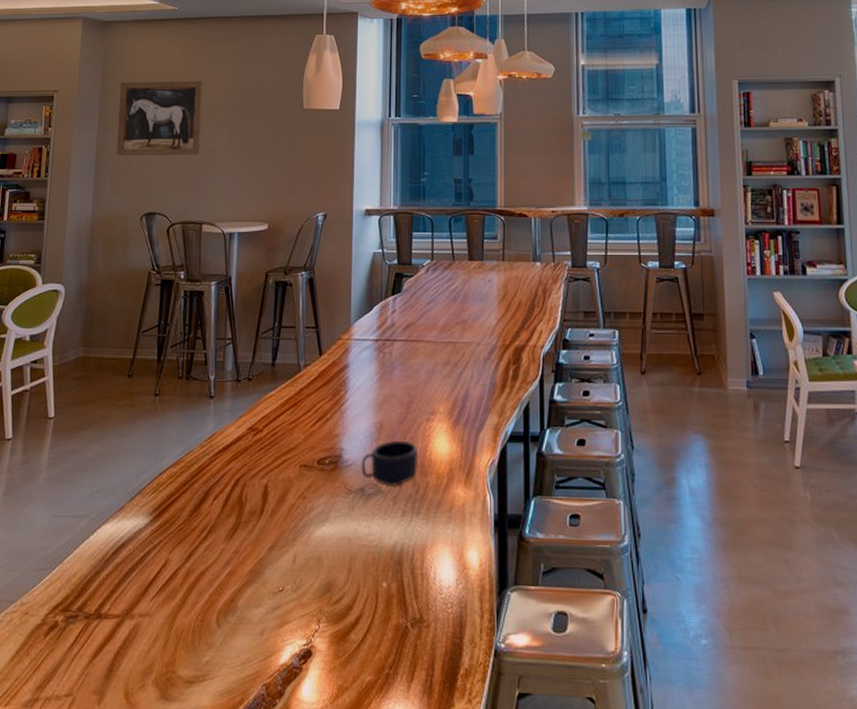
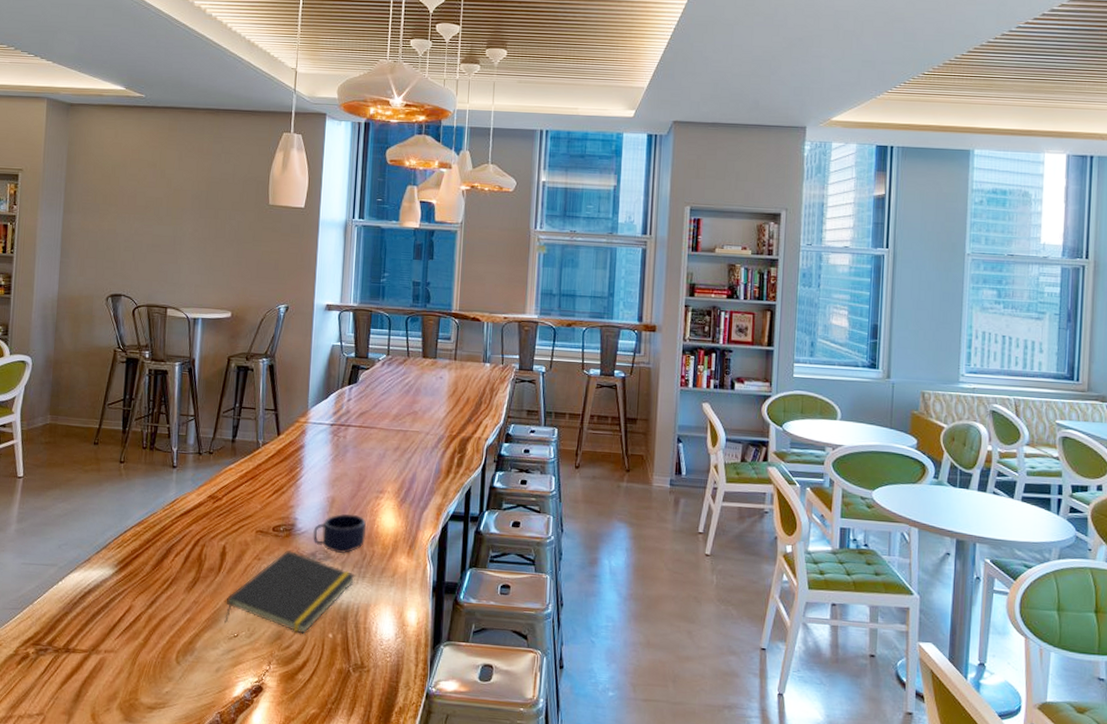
wall art: present [116,80,204,156] -> none [82,165,170,242]
notepad: none [268,485,409,585] -> present [224,550,355,634]

